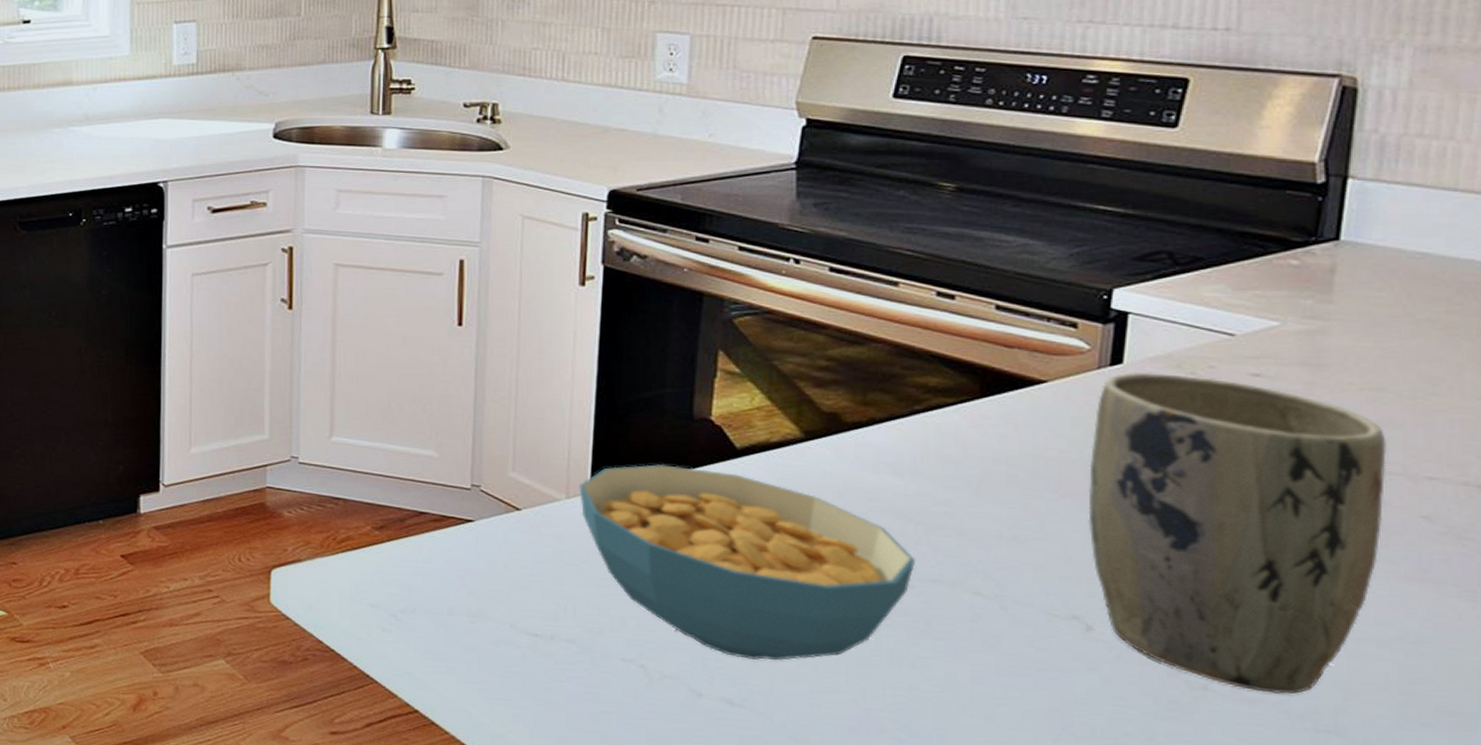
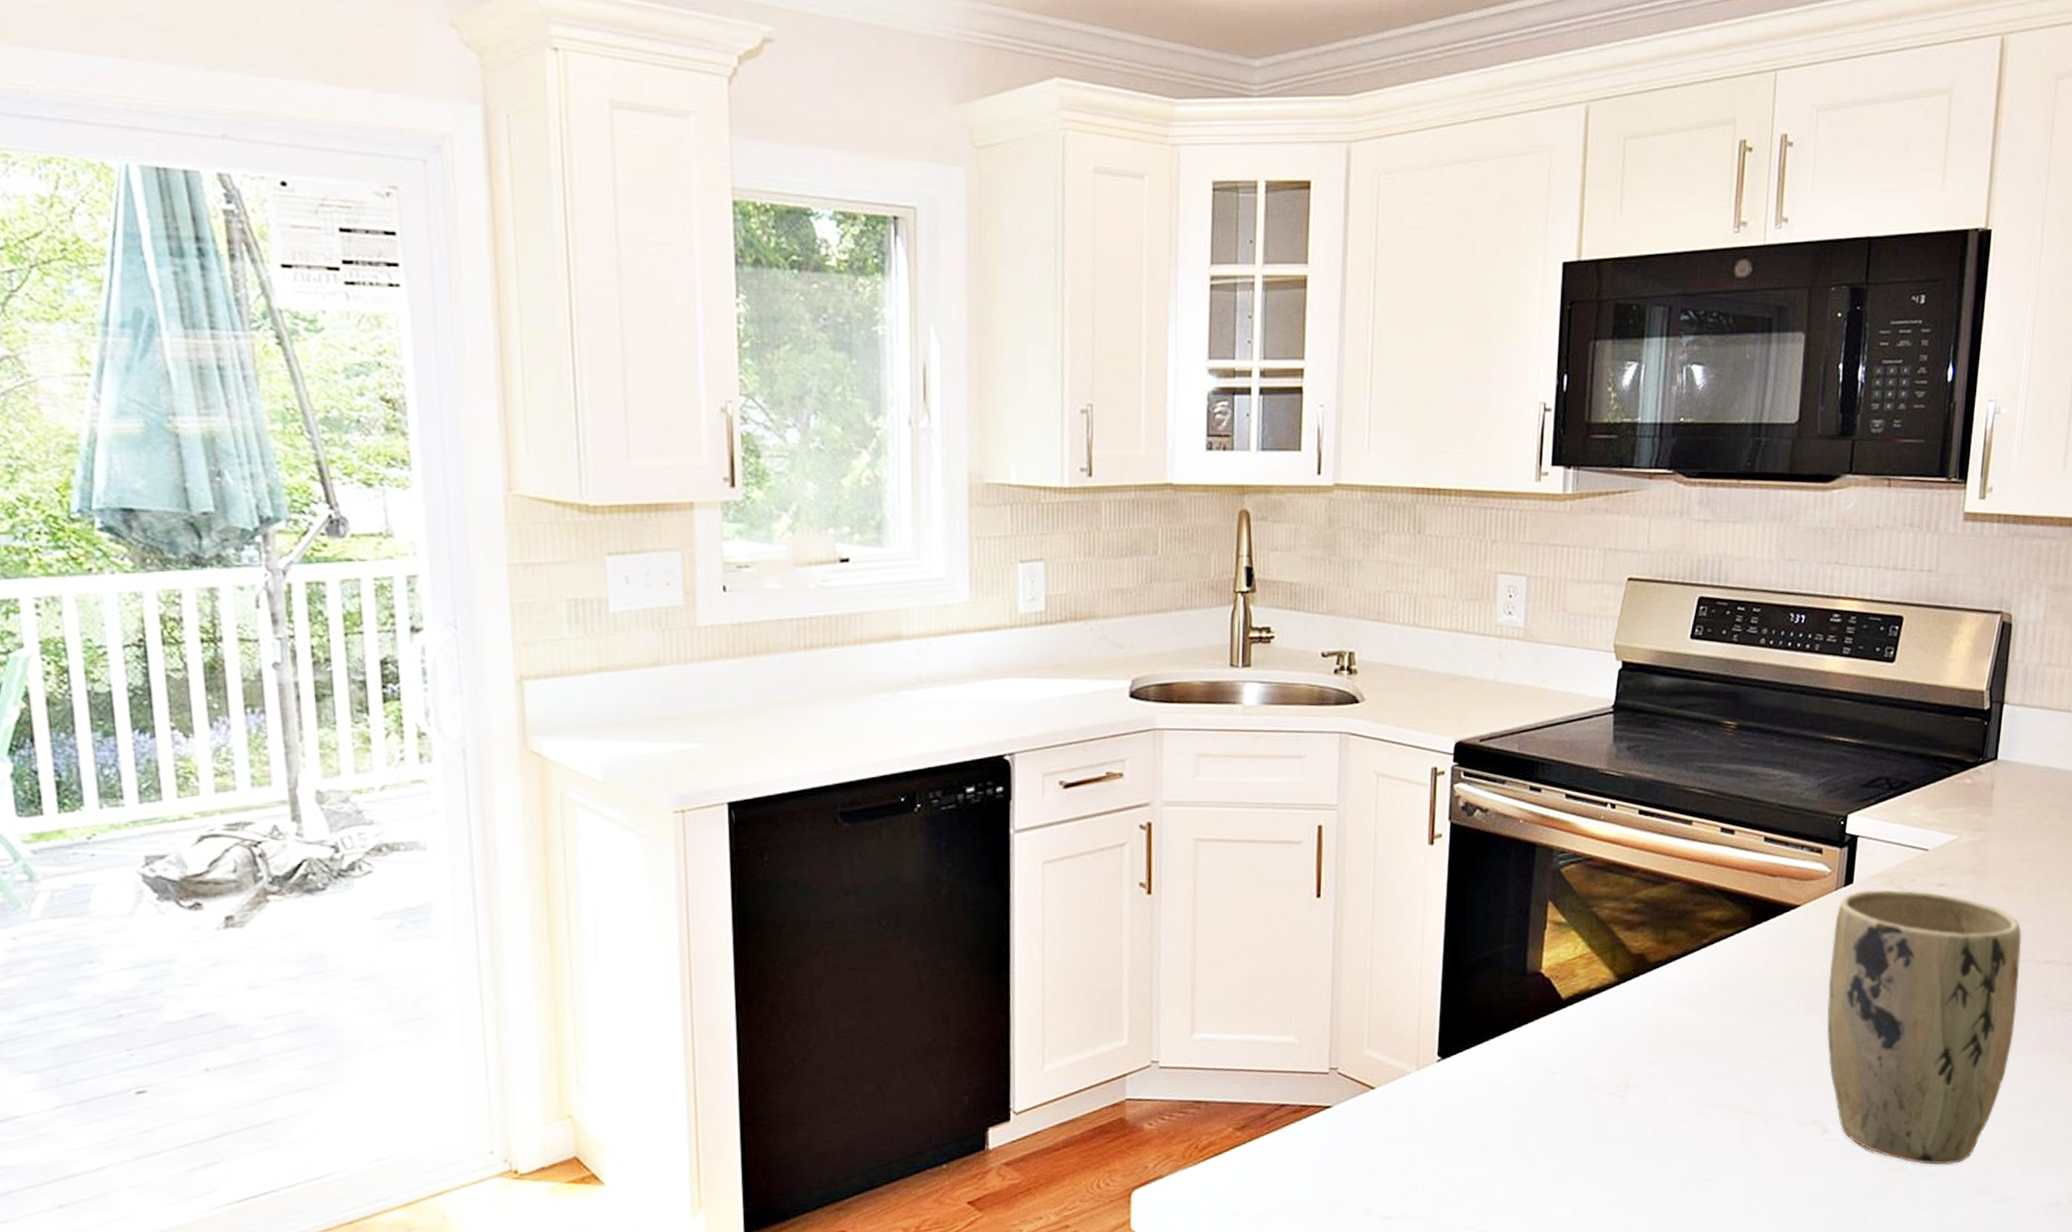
cereal bowl: present [579,463,915,661] -> none [1428,1022,1701,1208]

